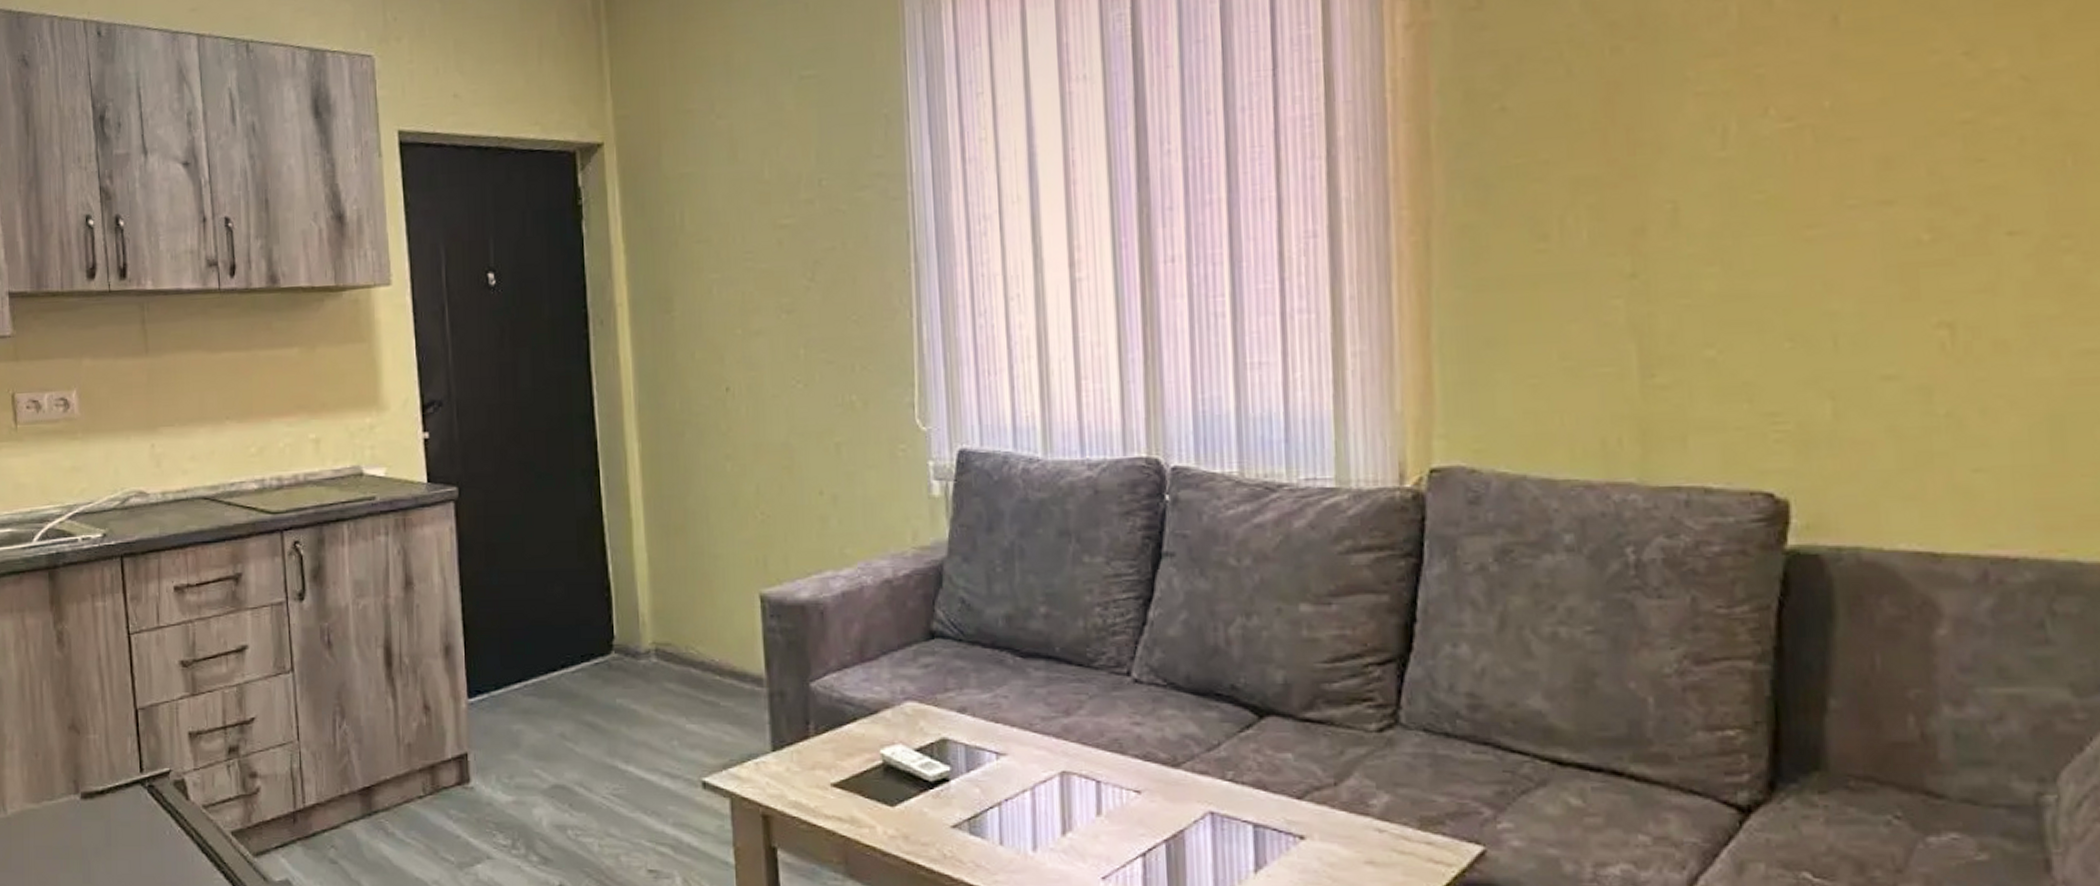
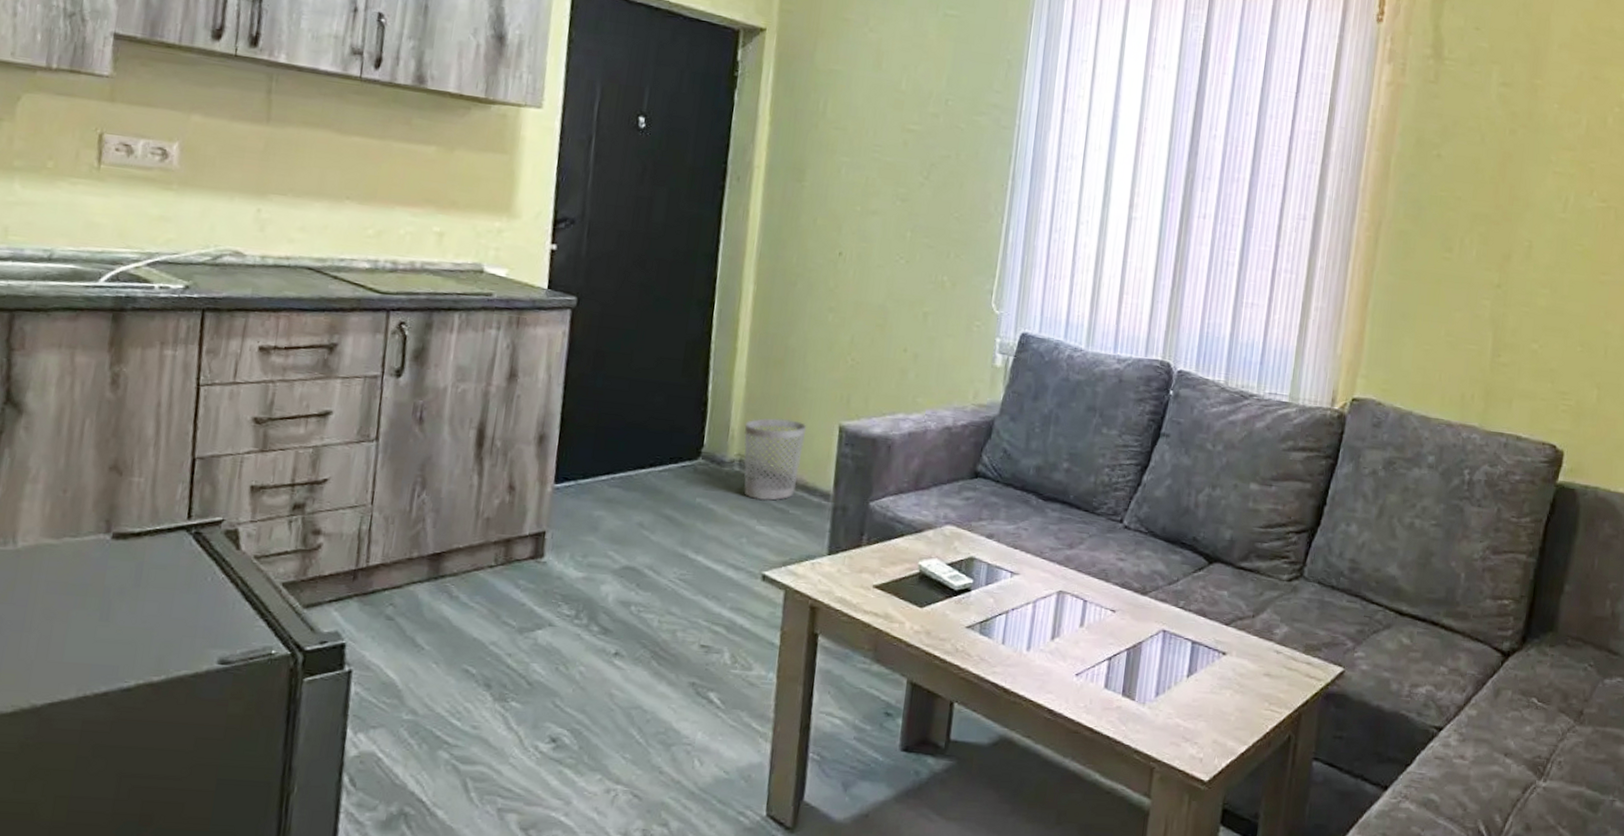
wastebasket: none [654,595,724,695] -> present [744,418,807,501]

